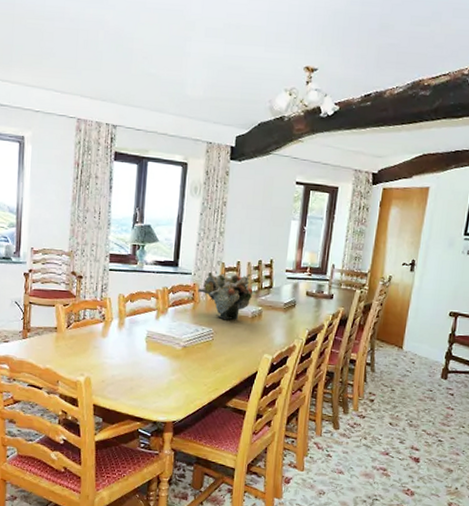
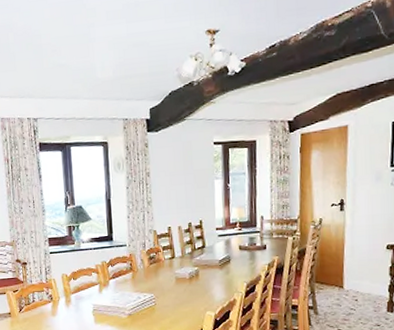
flower arrangement: present [198,271,253,320] -> none [135,237,188,285]

